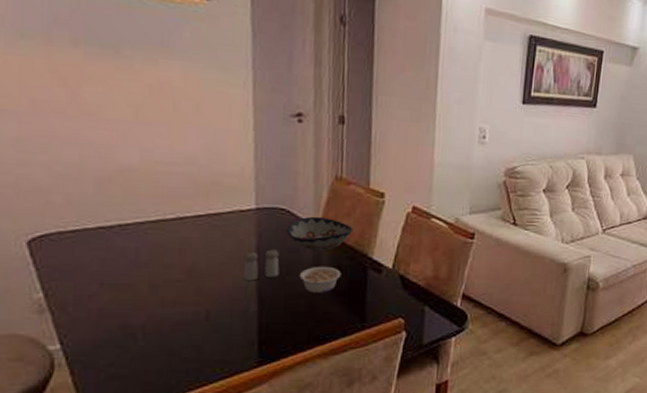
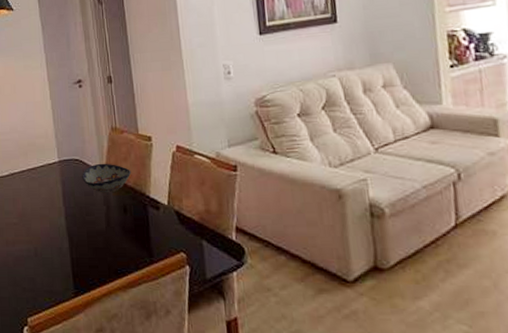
salt and pepper shaker: present [243,249,280,281] -> none [55,194,81,222]
legume: present [299,266,342,293] -> none [95,206,127,230]

